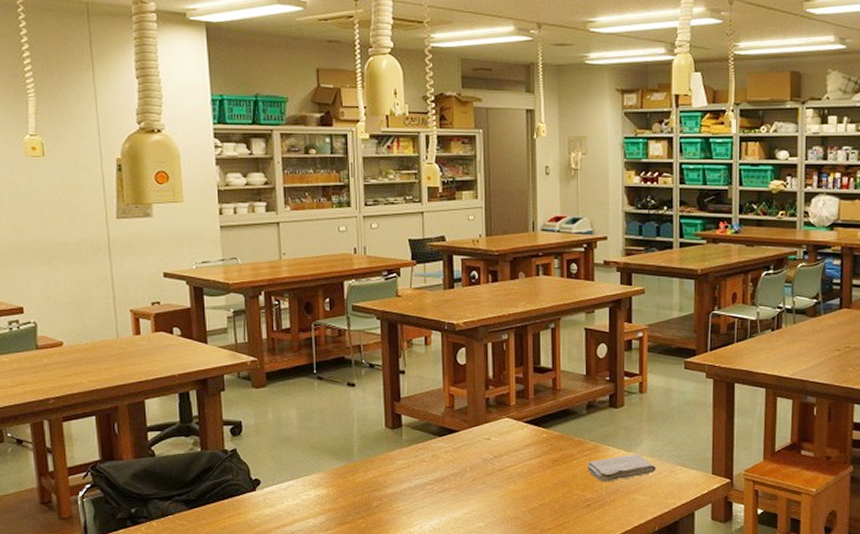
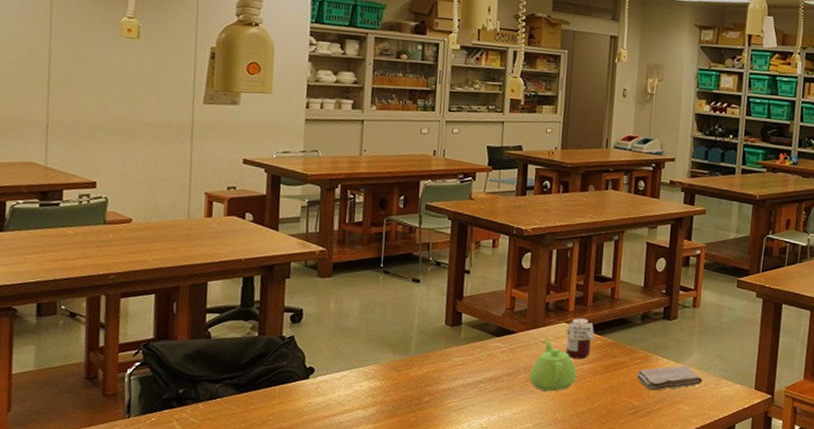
teapot: none [477,437,525,489] -> present [530,340,577,392]
jar: none [511,412,540,455] -> present [565,318,595,359]

